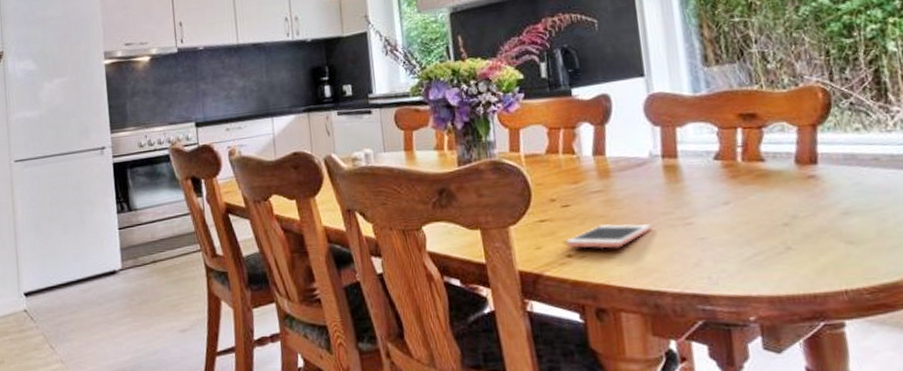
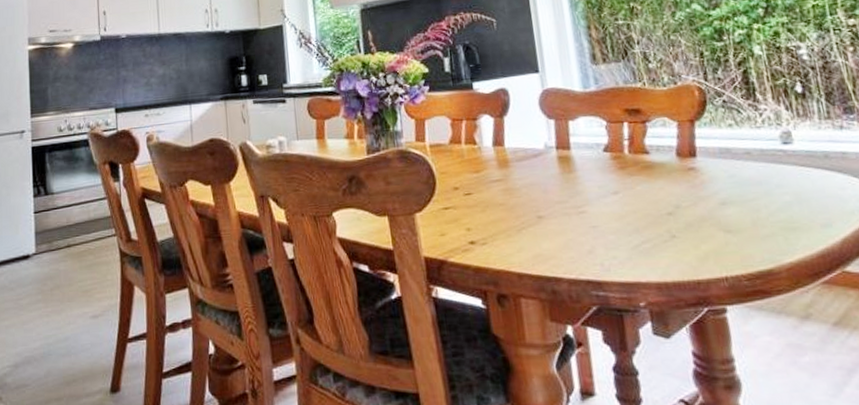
cell phone: present [565,224,652,249] -> none [468,211,549,236]

